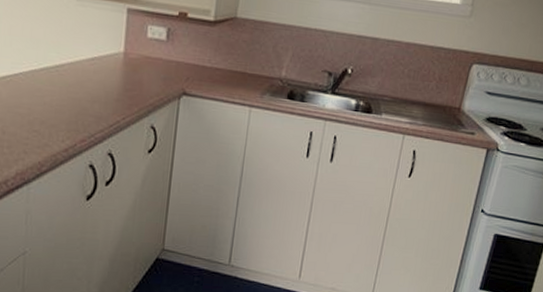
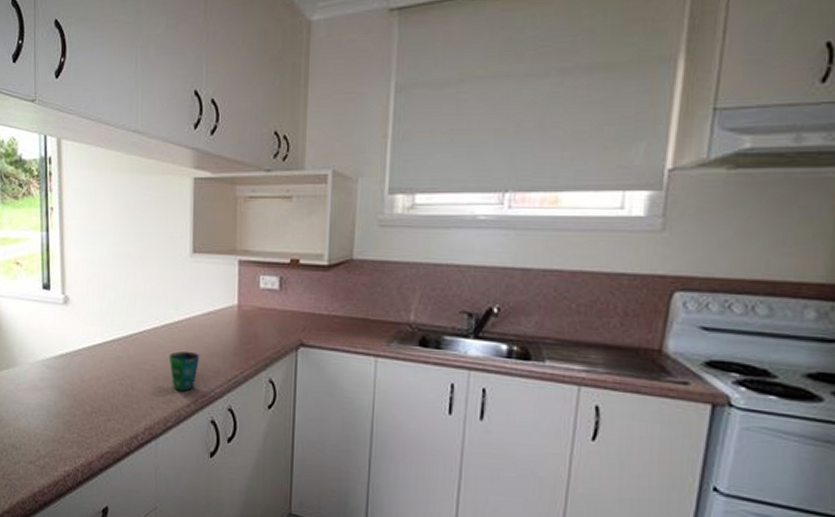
cup: none [46,95,82,136] -> present [168,351,200,392]

